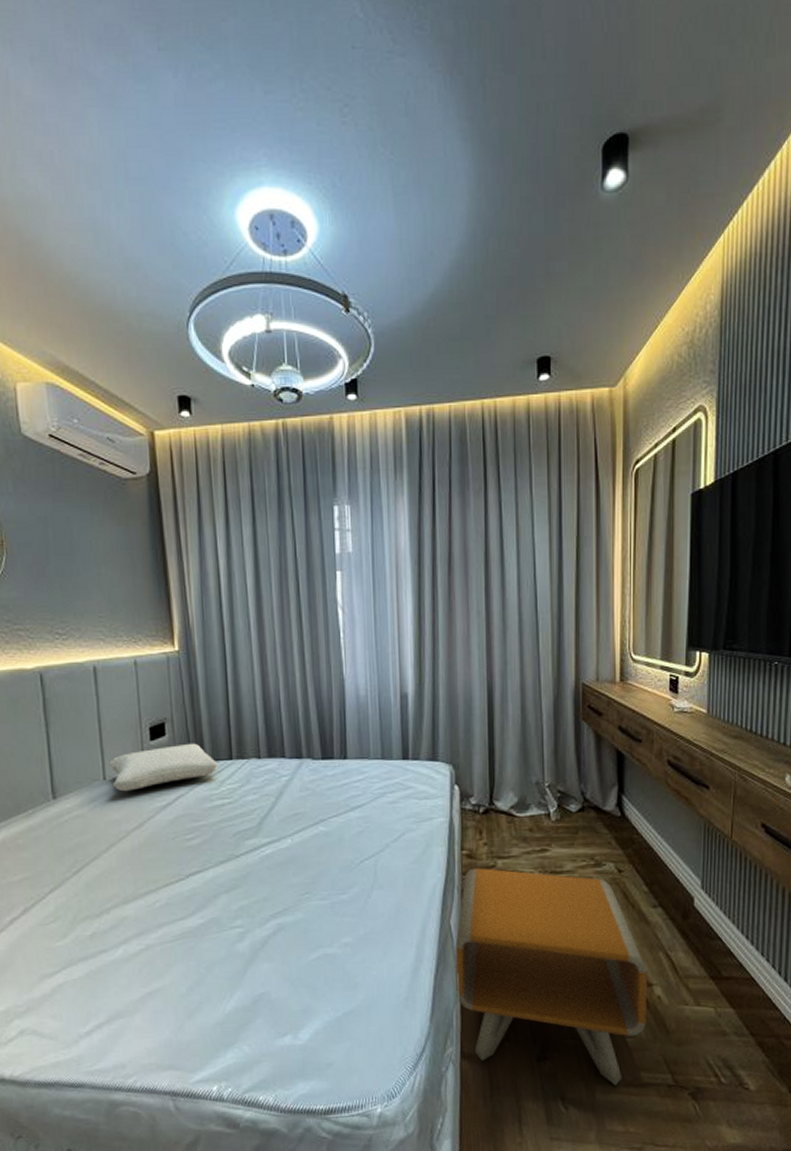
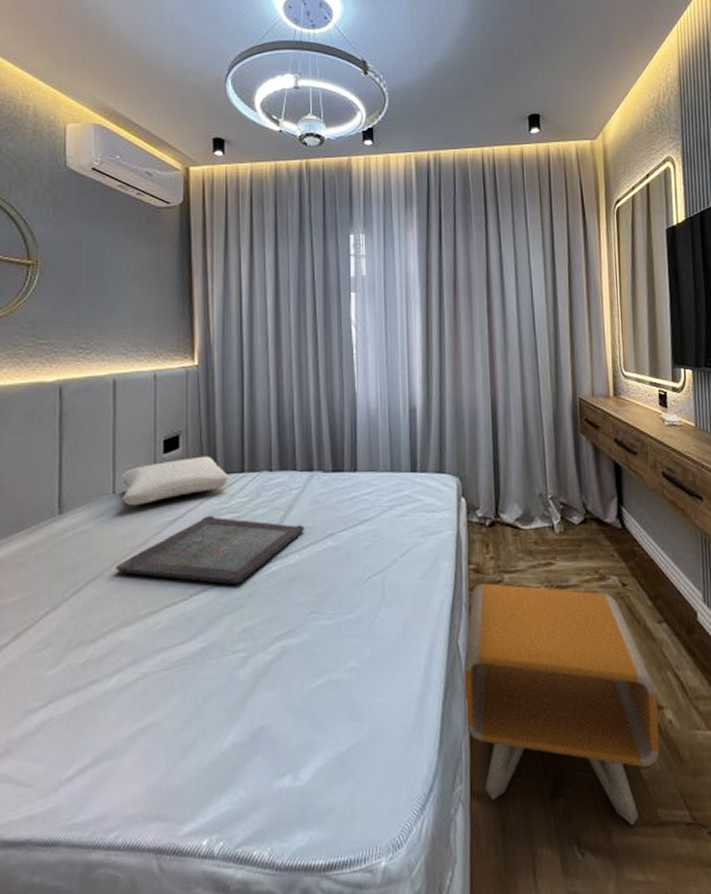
serving tray: none [113,801,295,866] -> present [116,515,304,584]

